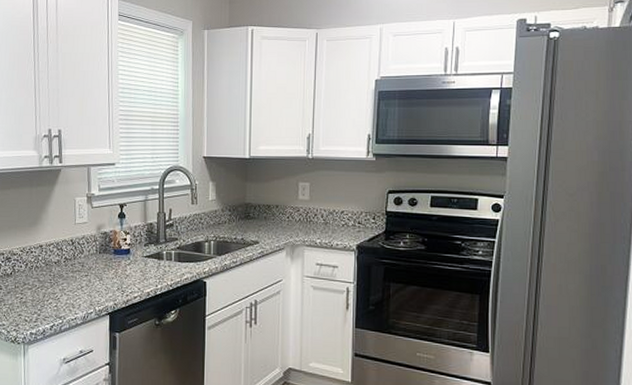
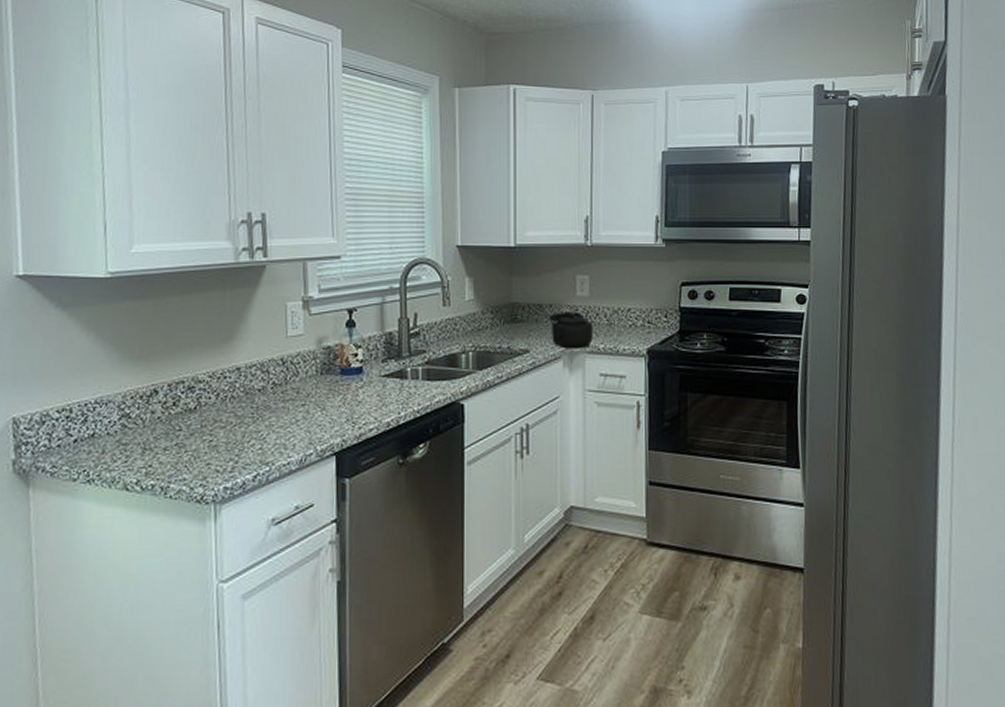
kettle: none [275,211,311,241] -> present [549,311,593,348]

